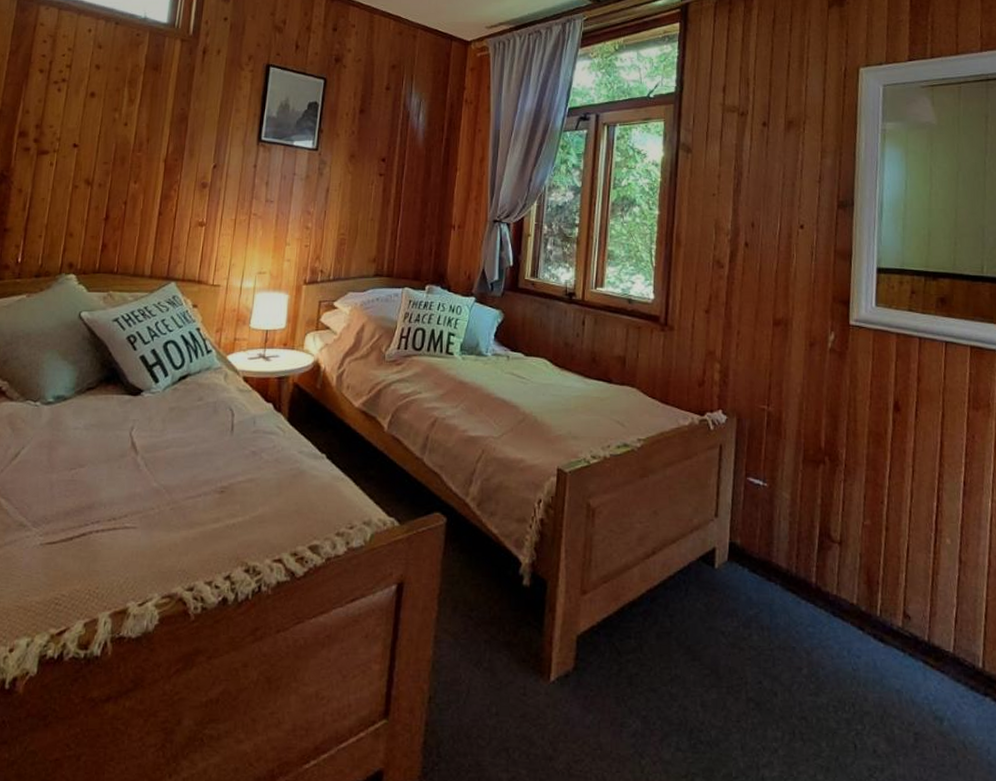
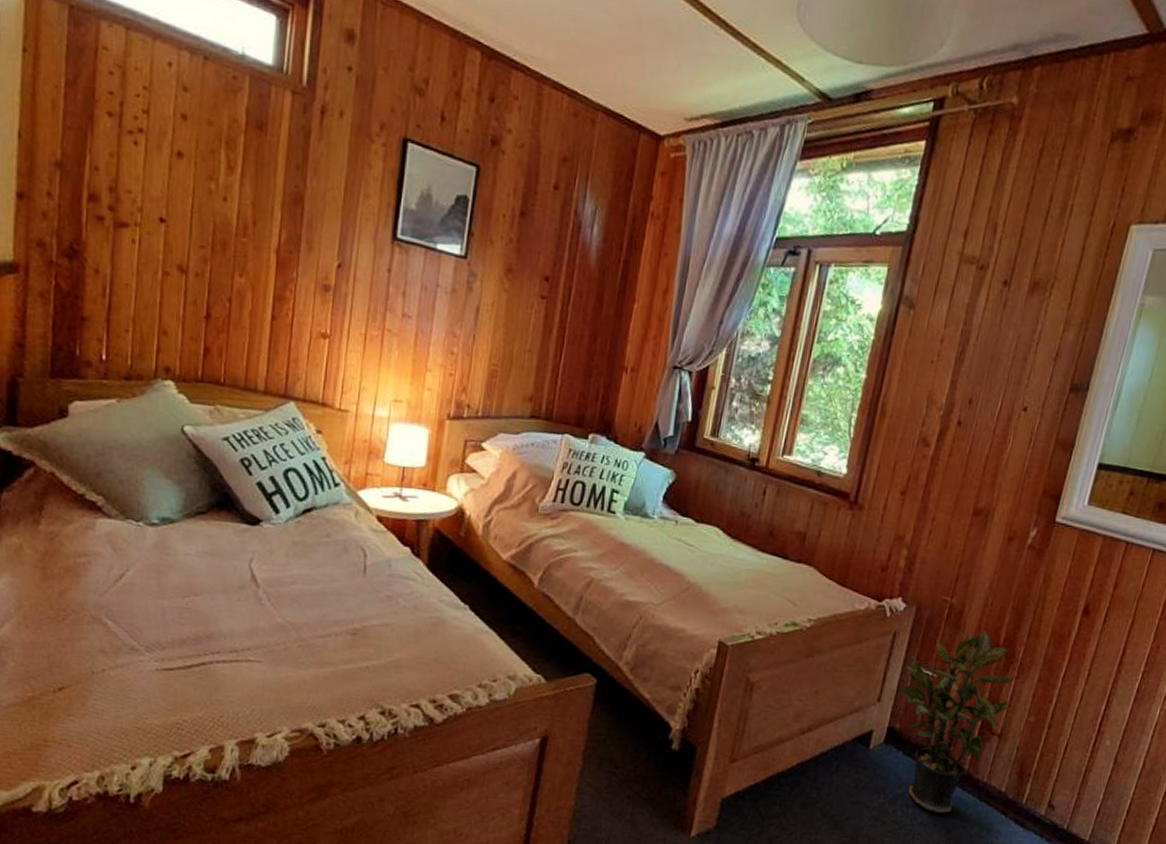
potted plant: none [735,435,844,633] -> present [900,630,1015,813]

